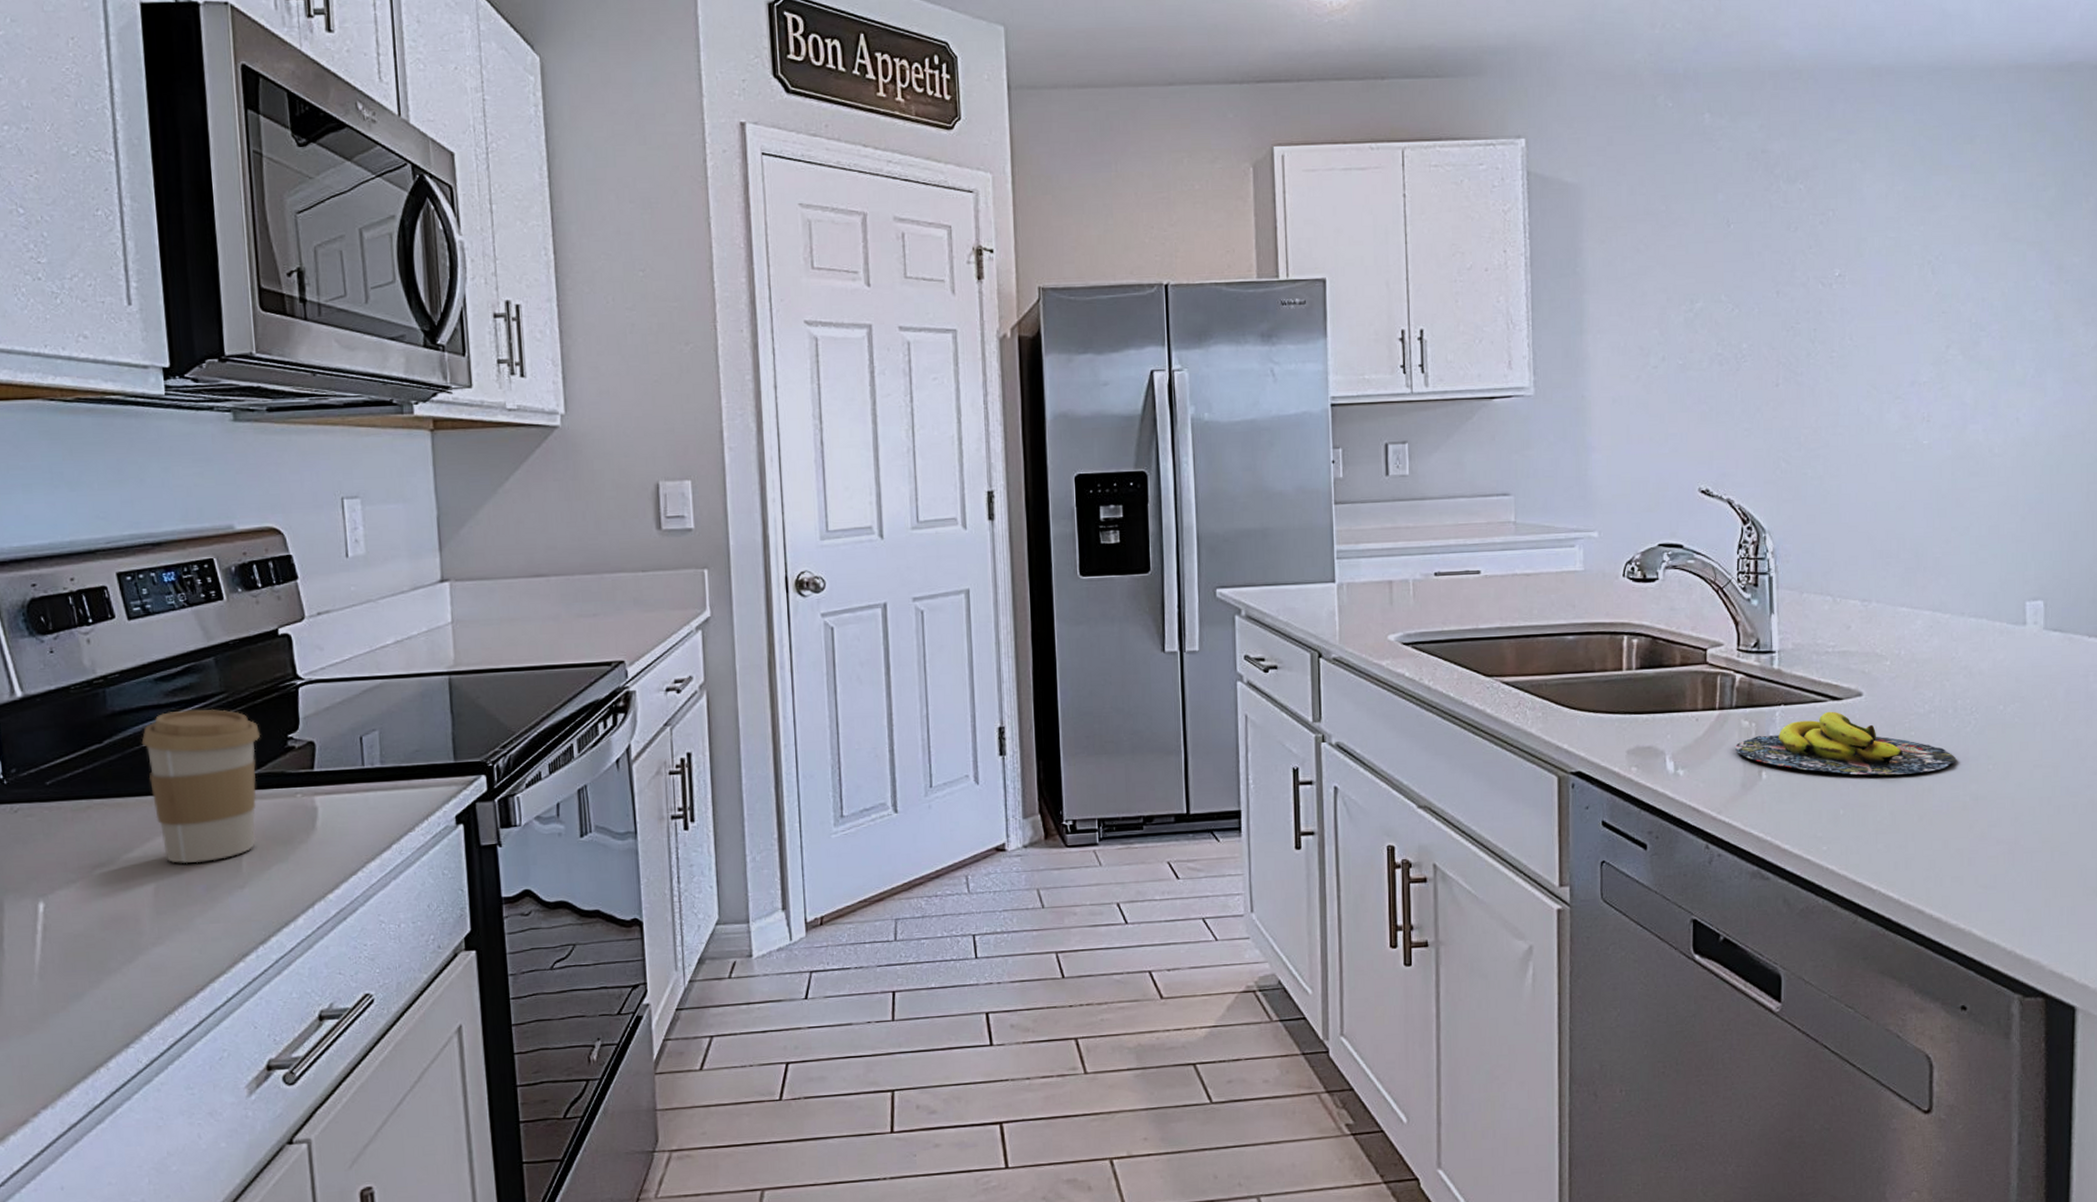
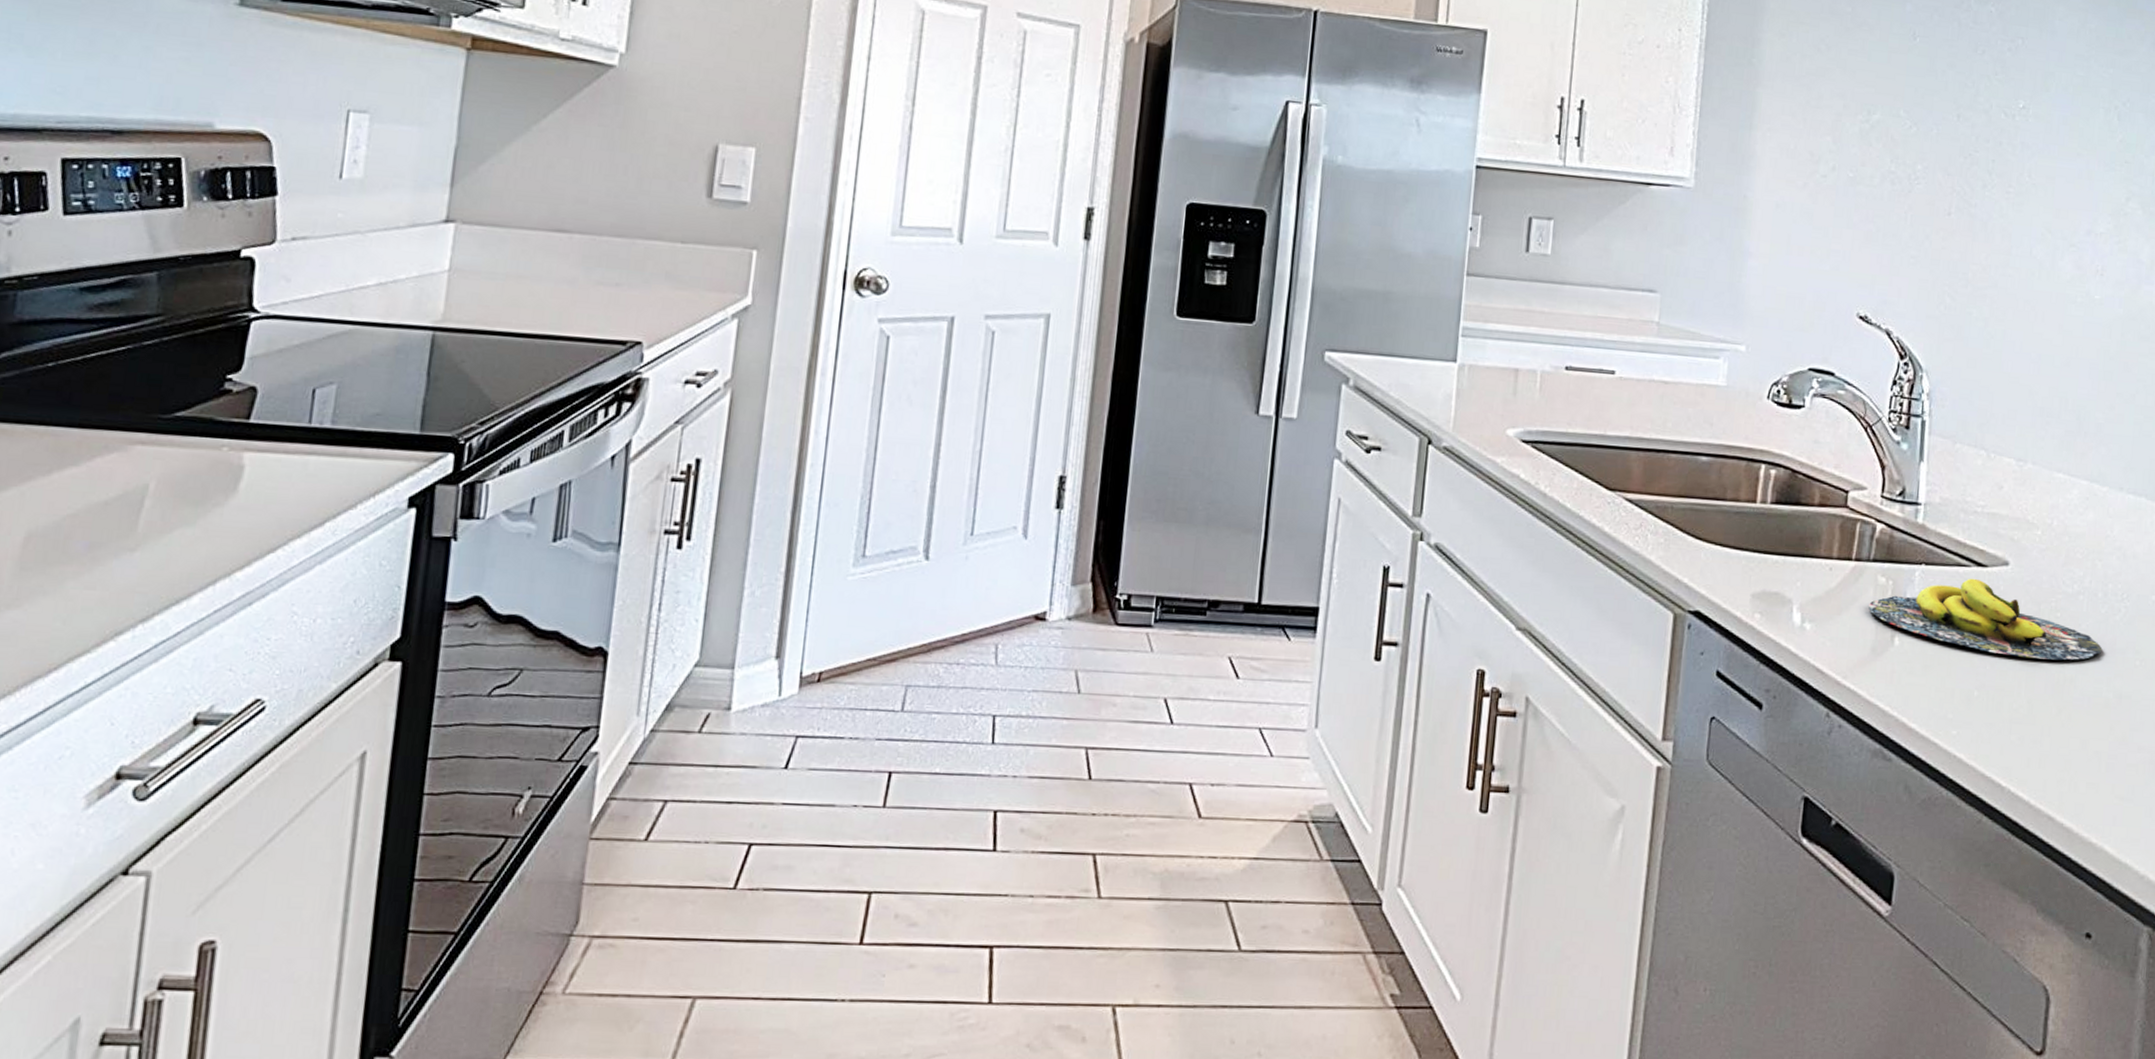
coffee cup: present [141,708,261,864] -> none [45,329,195,515]

